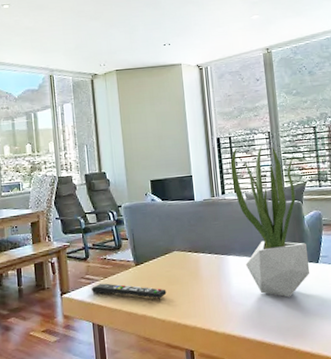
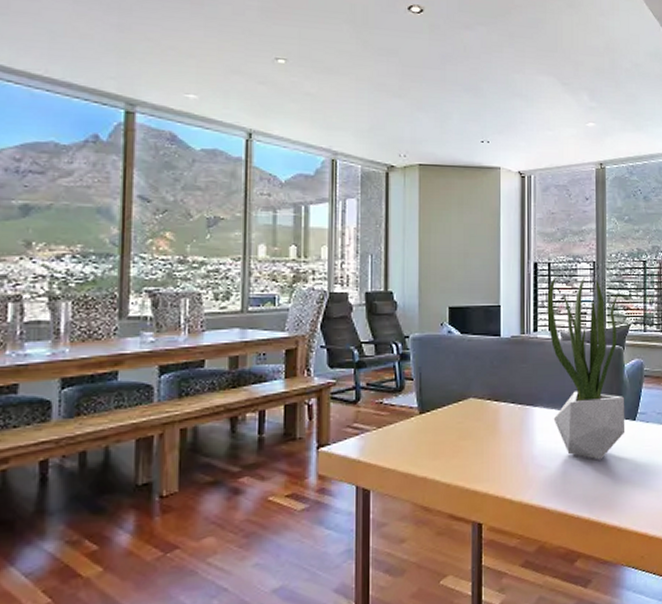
remote control: present [92,283,167,299] -> none [360,435,456,457]

